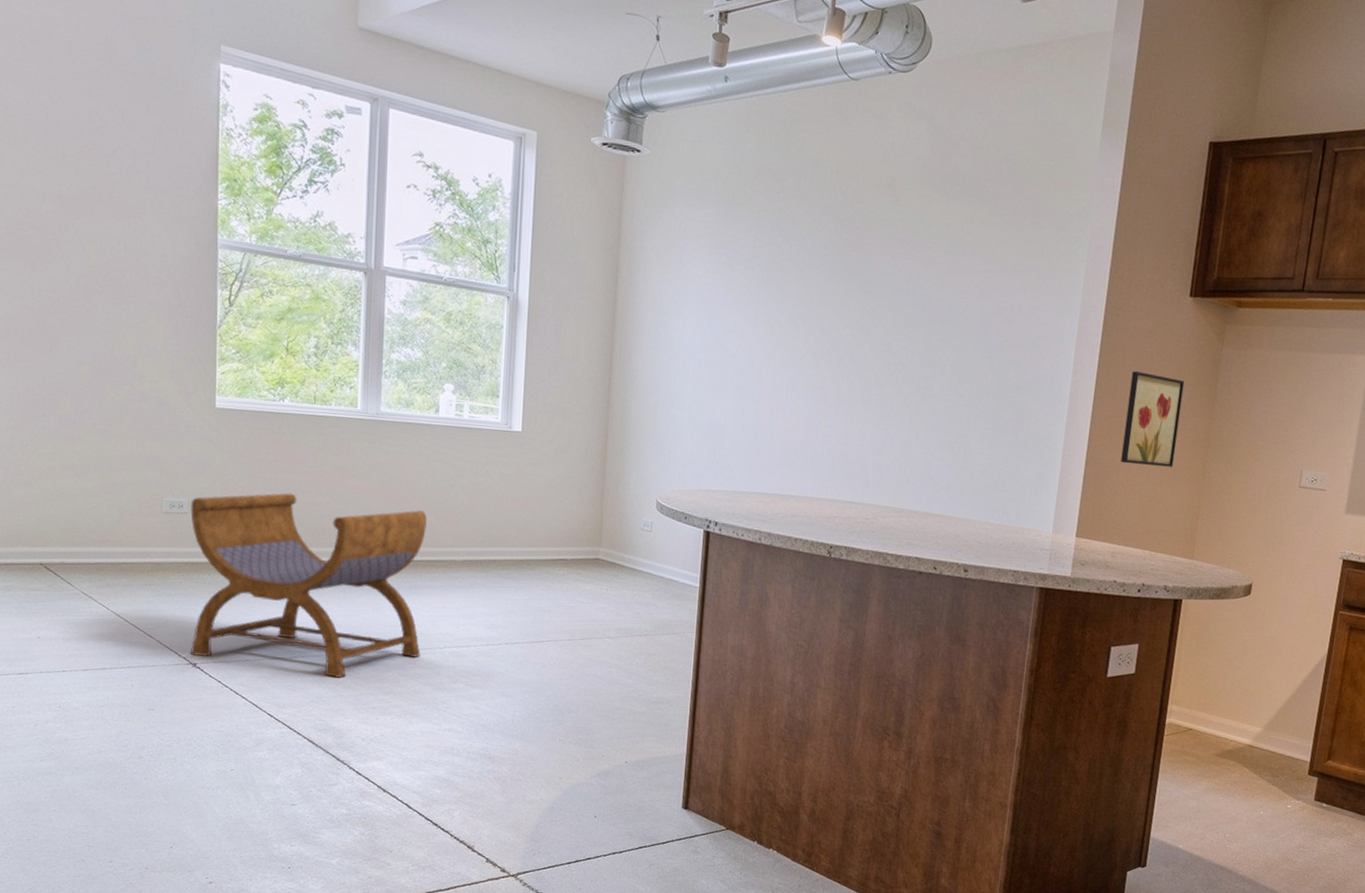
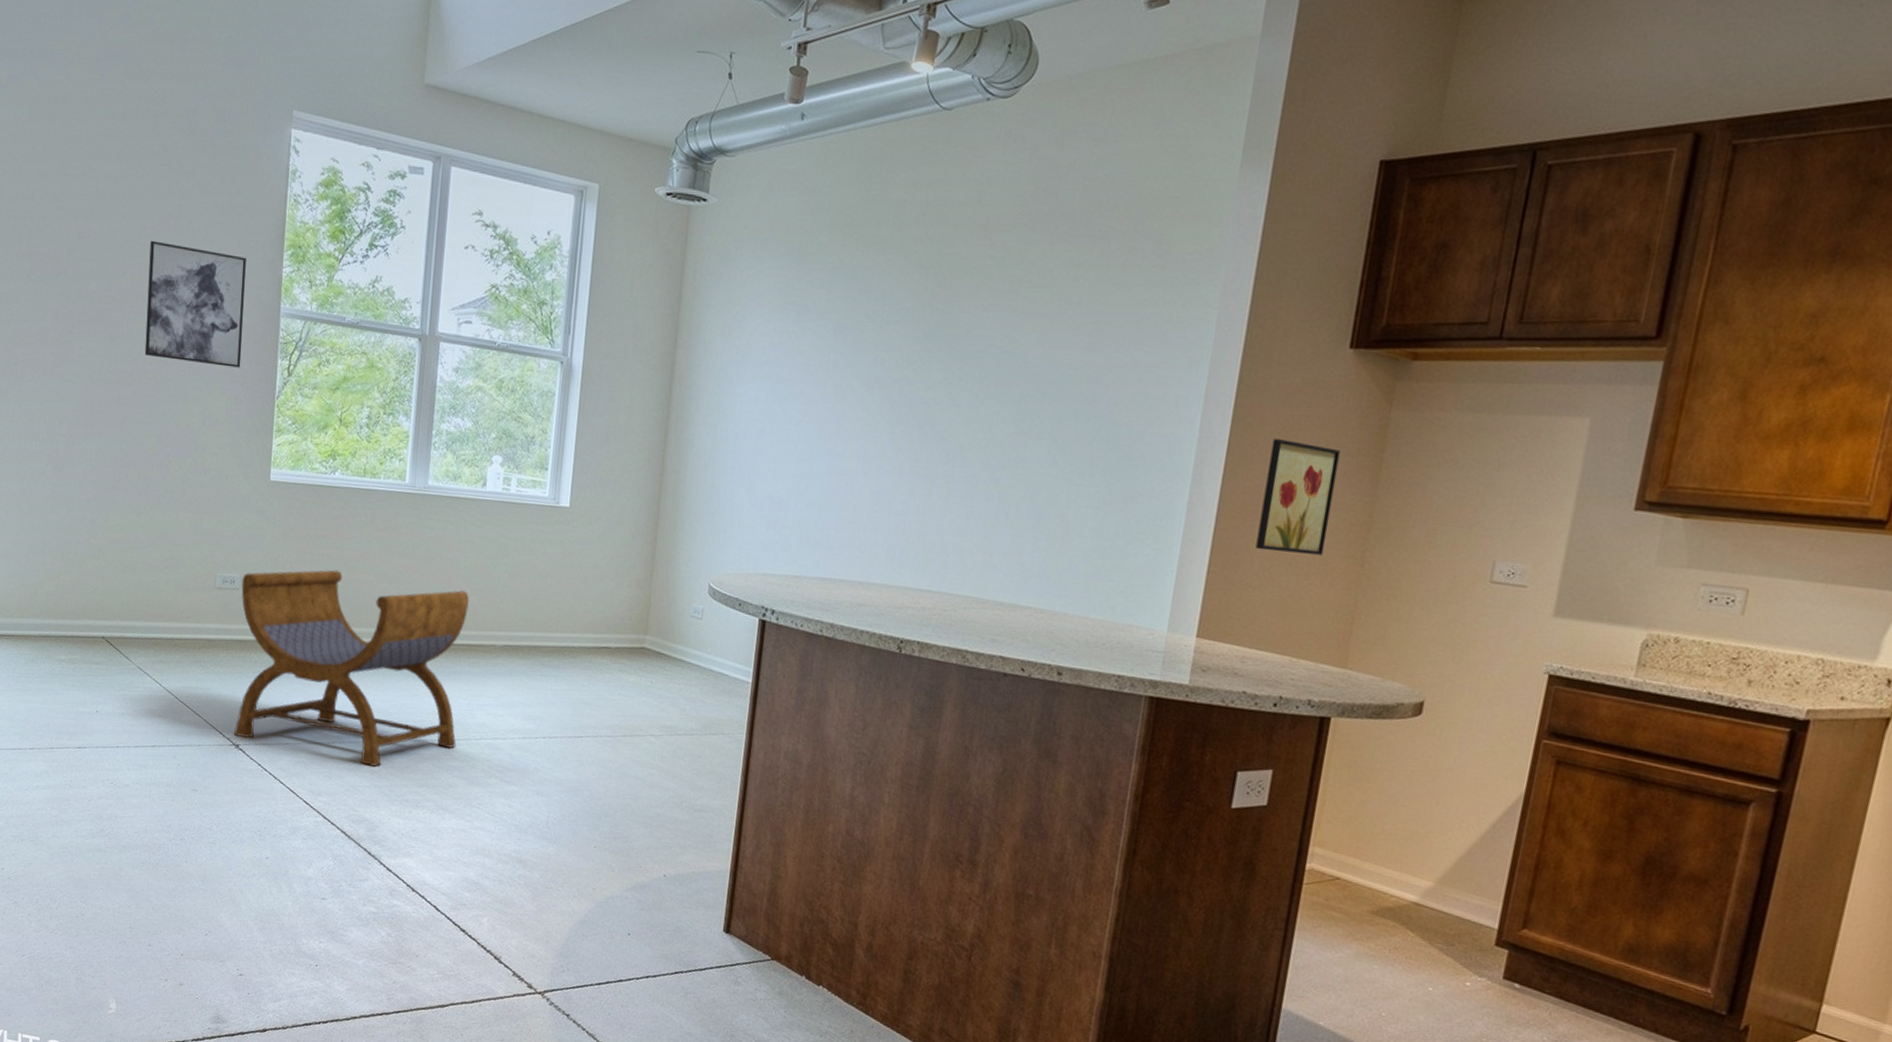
wall art: none [71,168,179,298] -> present [144,240,246,368]

